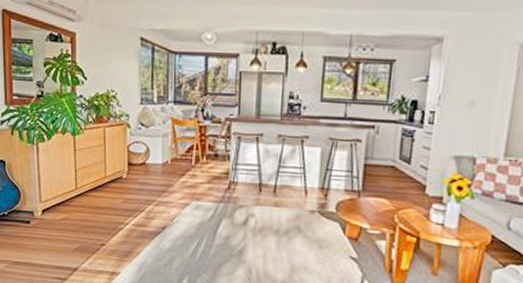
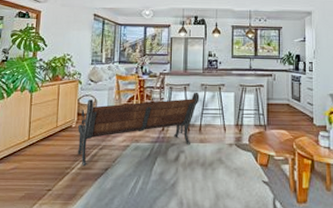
bench: none [130,144,276,222] -> present [78,92,200,166]

